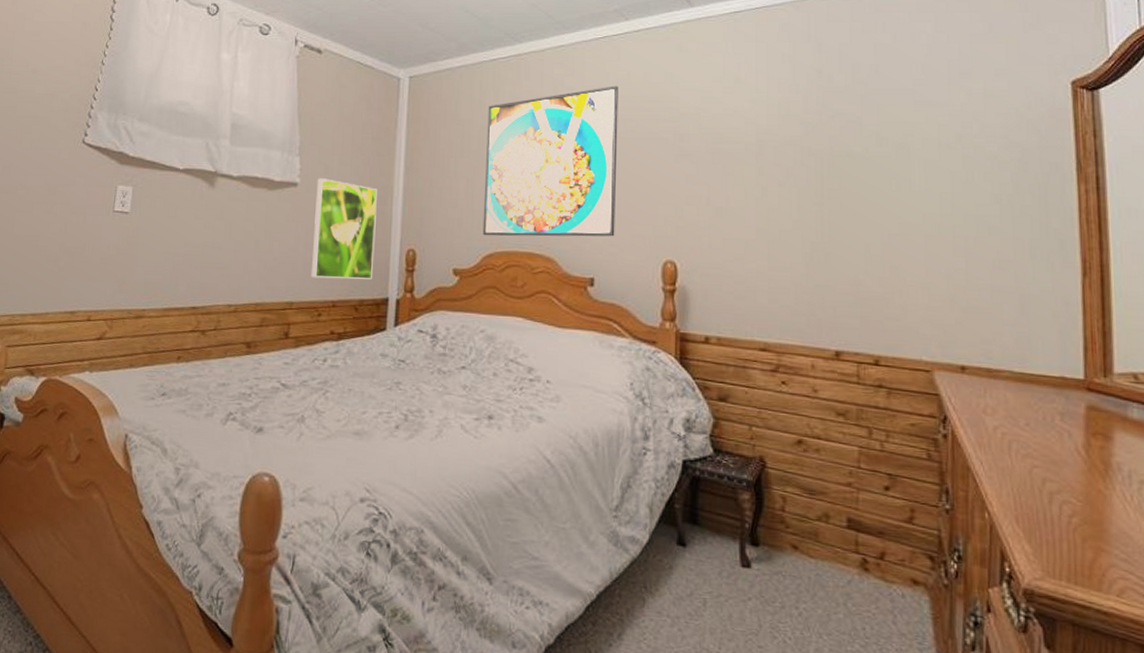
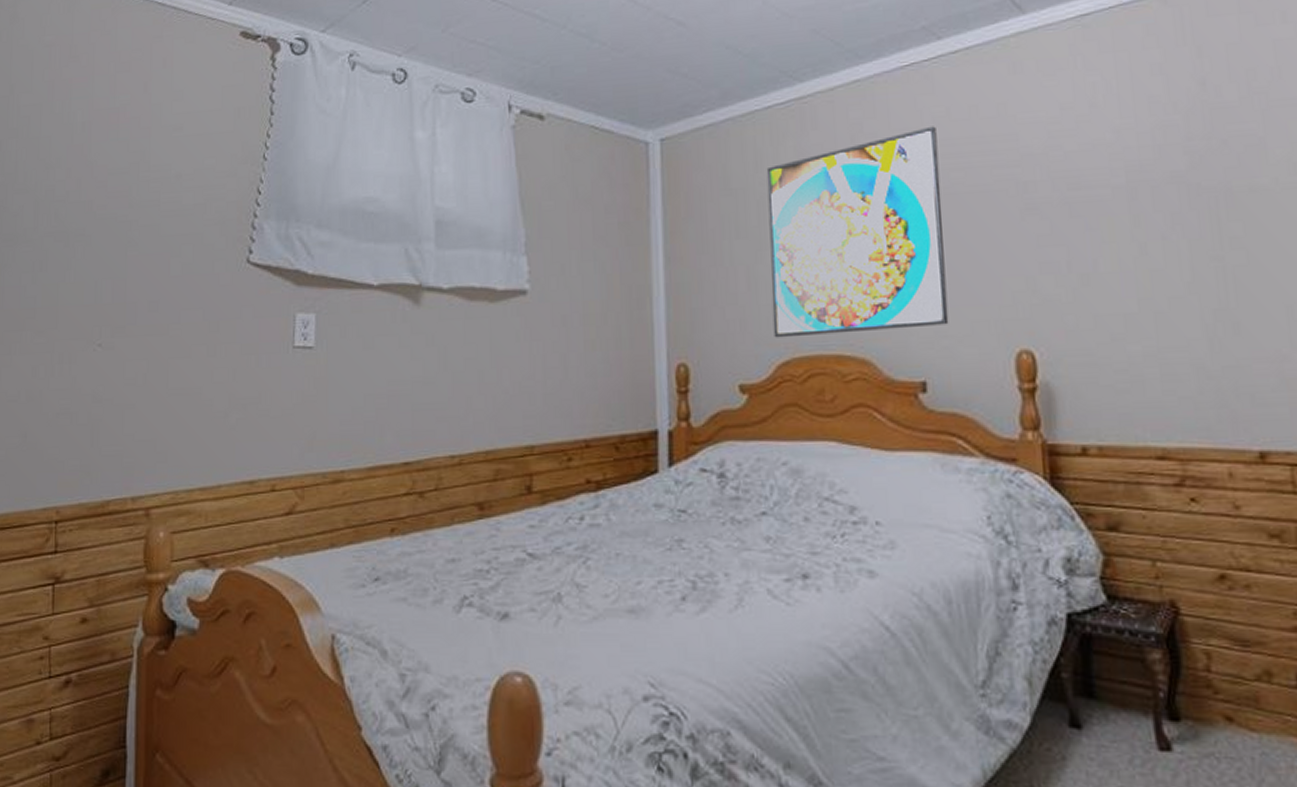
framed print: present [310,178,377,279] -> none [552,281,635,412]

